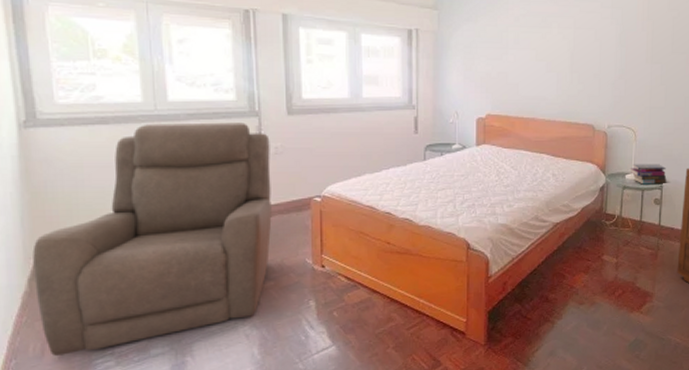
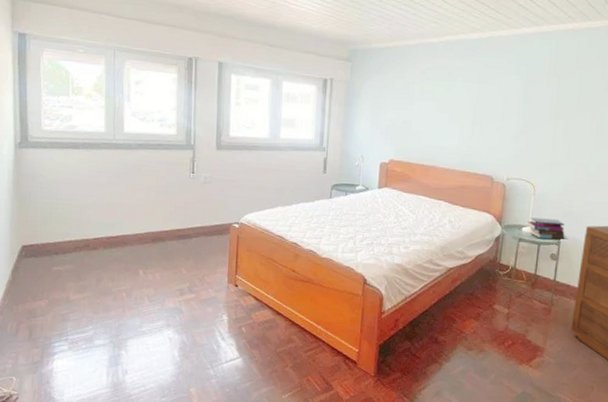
chair: present [32,122,272,356] -> none [16,150,201,336]

